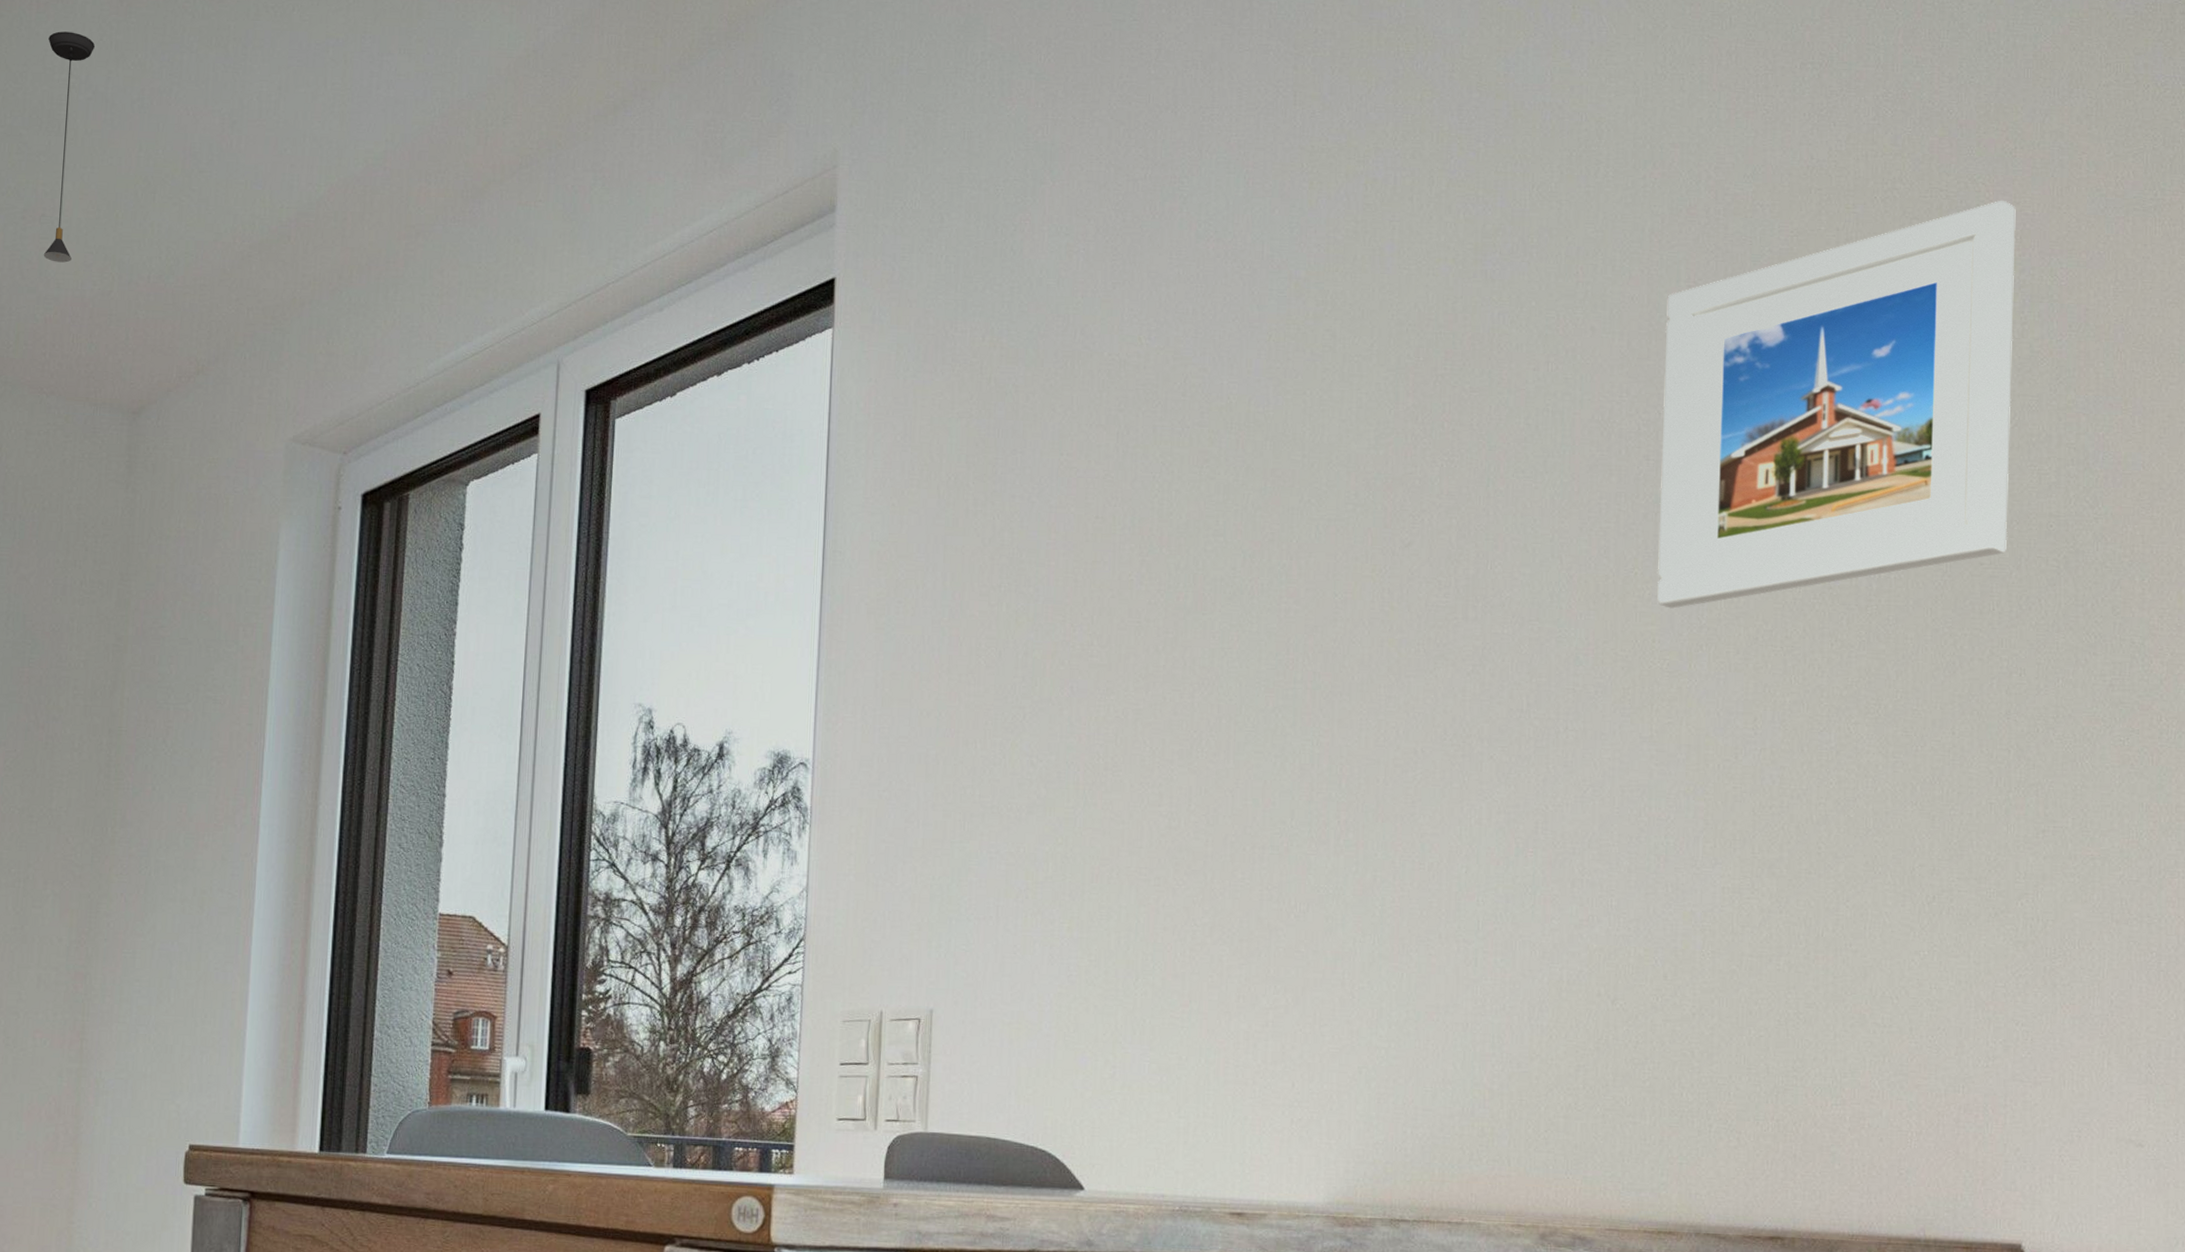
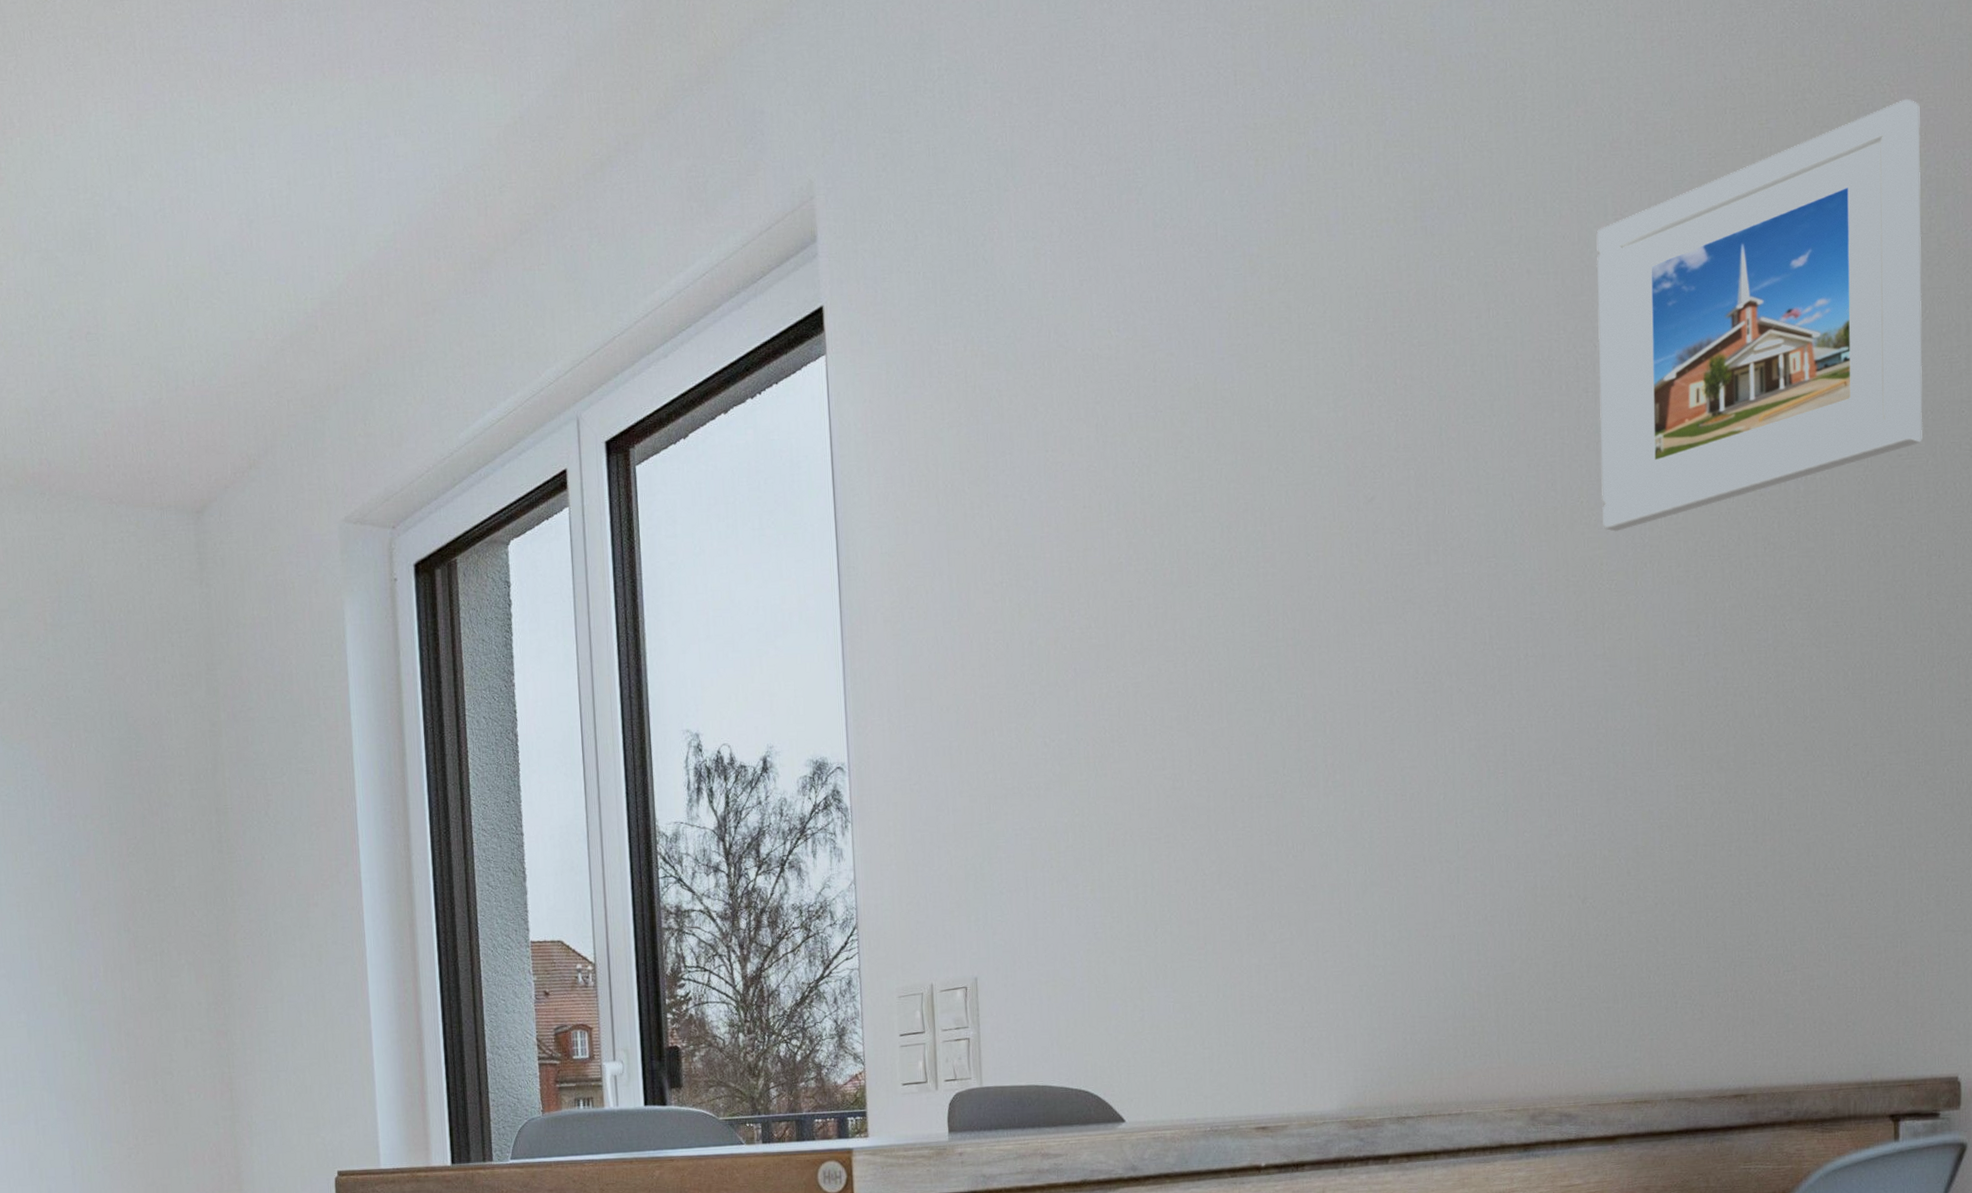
pendant light: present [43,31,96,263] -> none [69,151,120,377]

